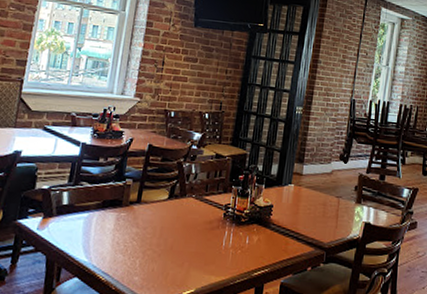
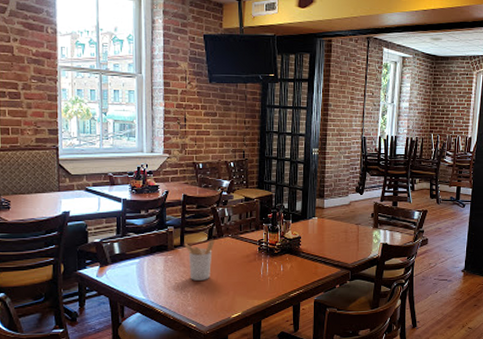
utensil holder: none [141,199,176,246] -> present [184,240,215,281]

